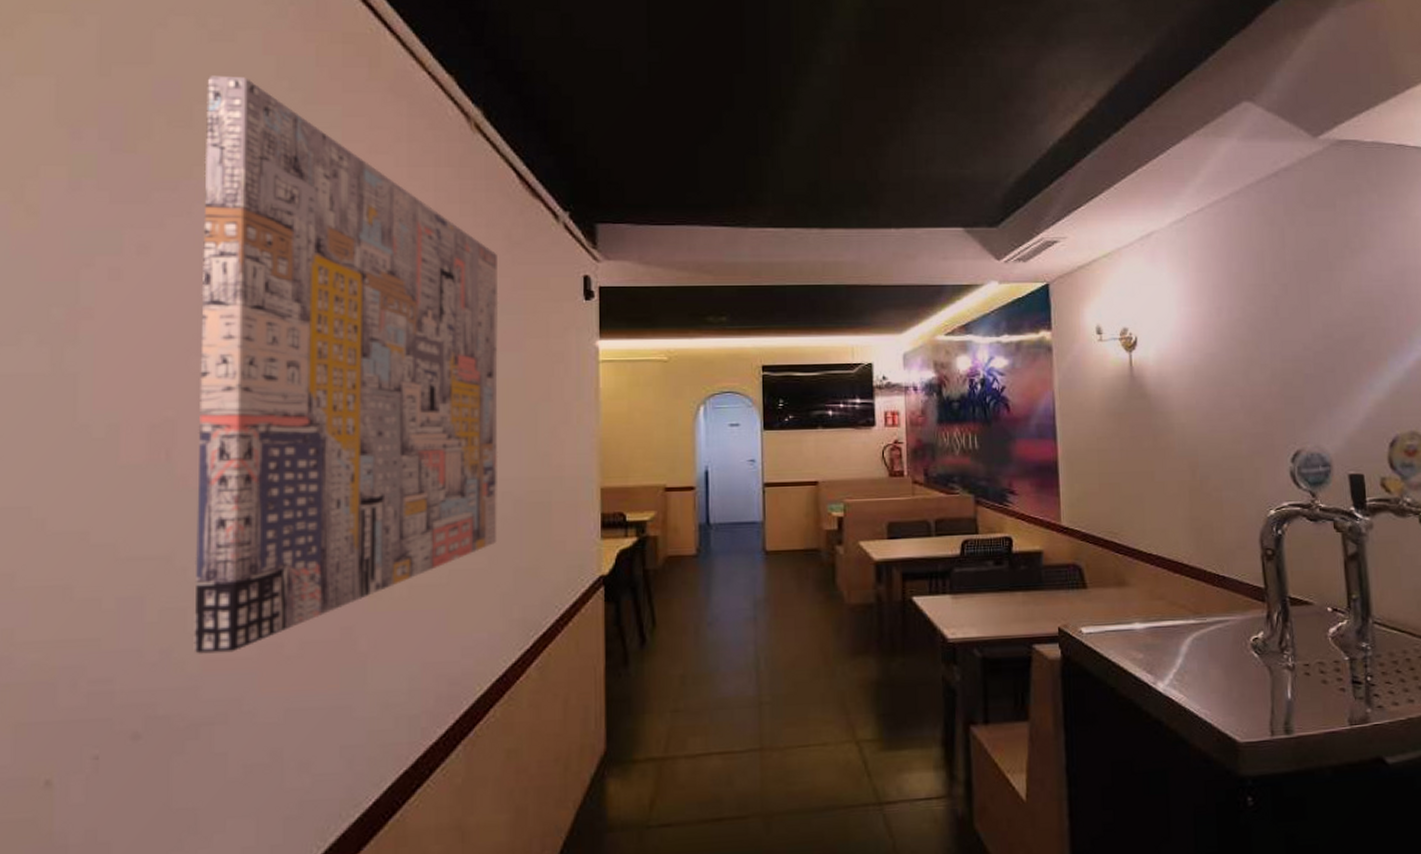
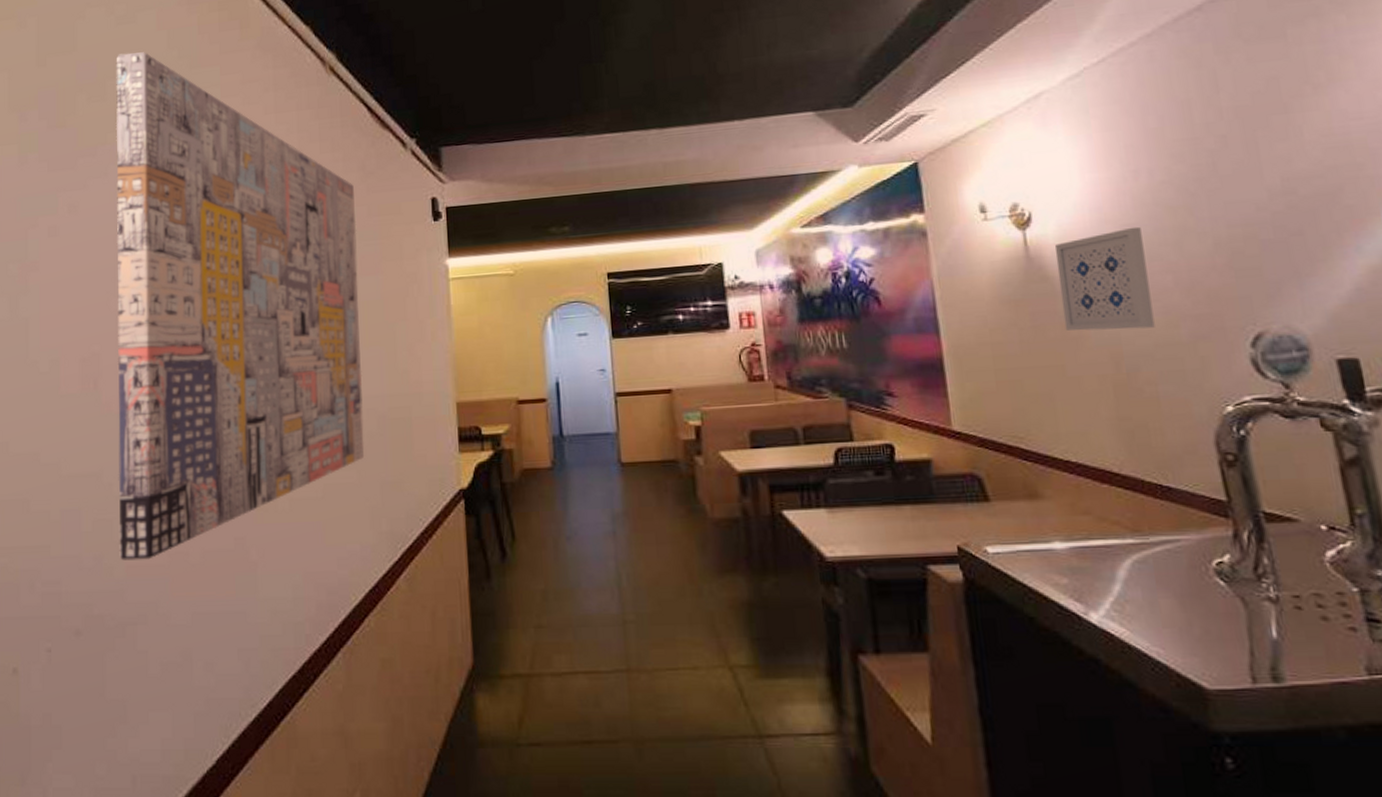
wall art: none [1153,356,1224,443] -> present [1054,226,1155,331]

